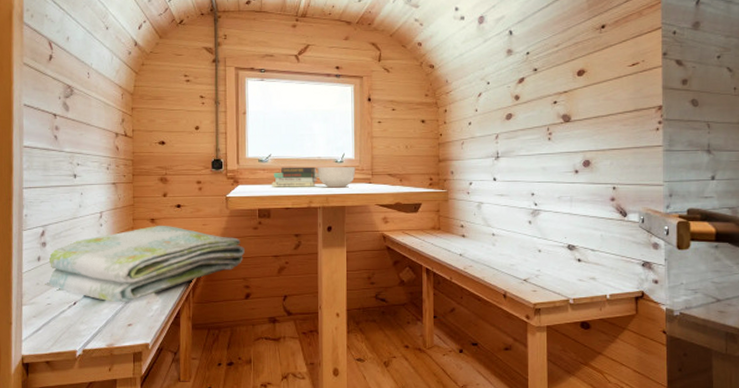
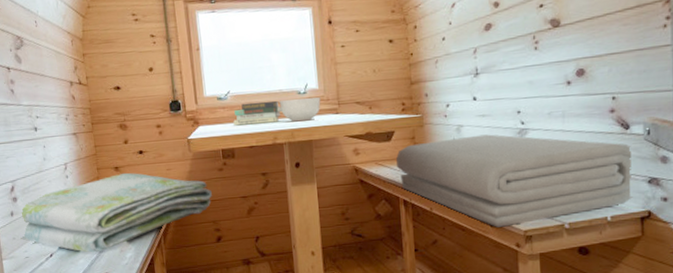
towel: none [422,212,629,299] -> present [396,134,633,227]

